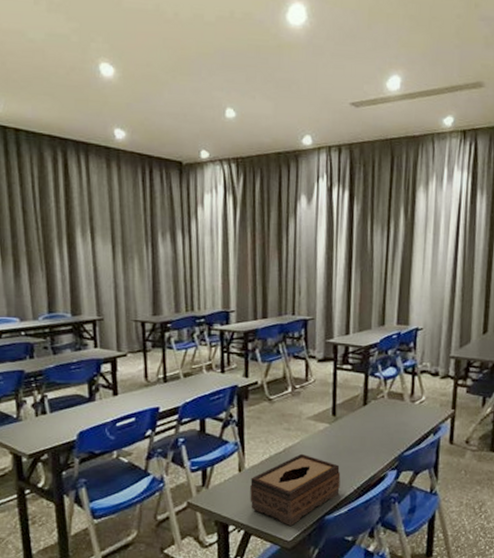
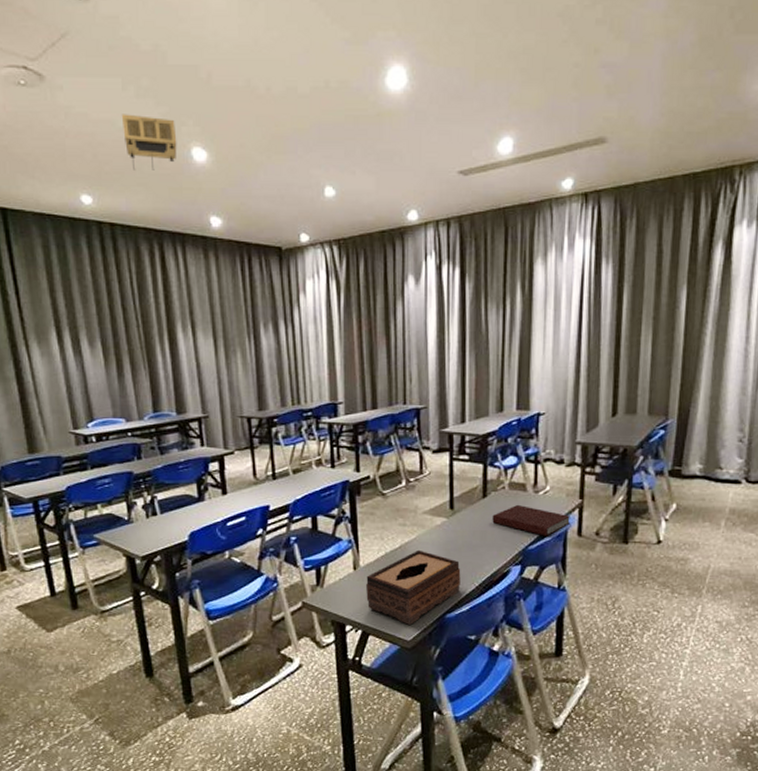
projector: none [32,26,86,82] -> present [121,114,177,170]
notebook: none [371,412,443,444] -> present [492,504,570,536]

